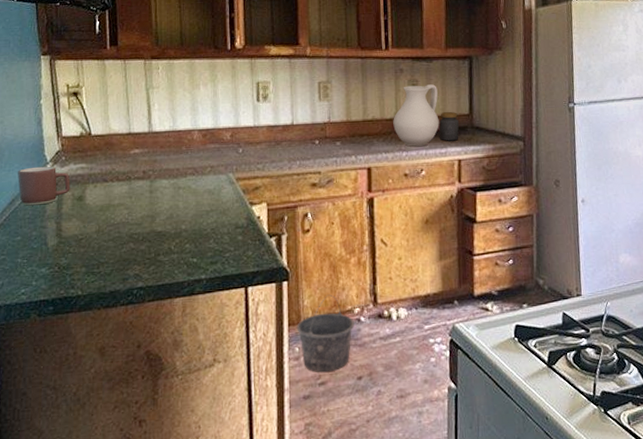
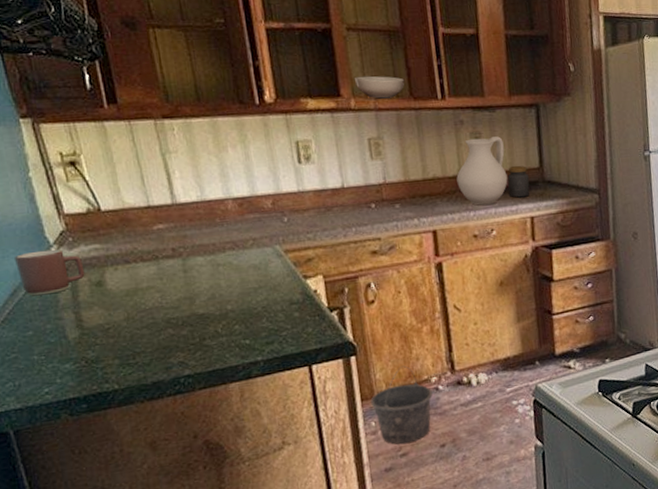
bowl: none [312,28,355,48] -> present [355,76,405,99]

